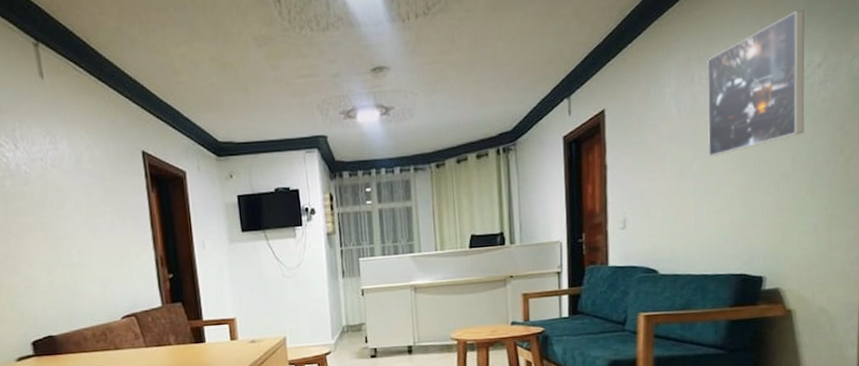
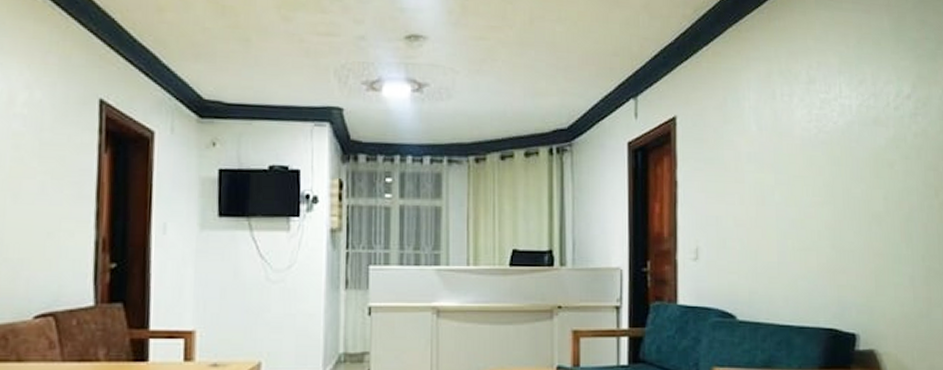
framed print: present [706,9,806,158] -> none [789,34,896,186]

